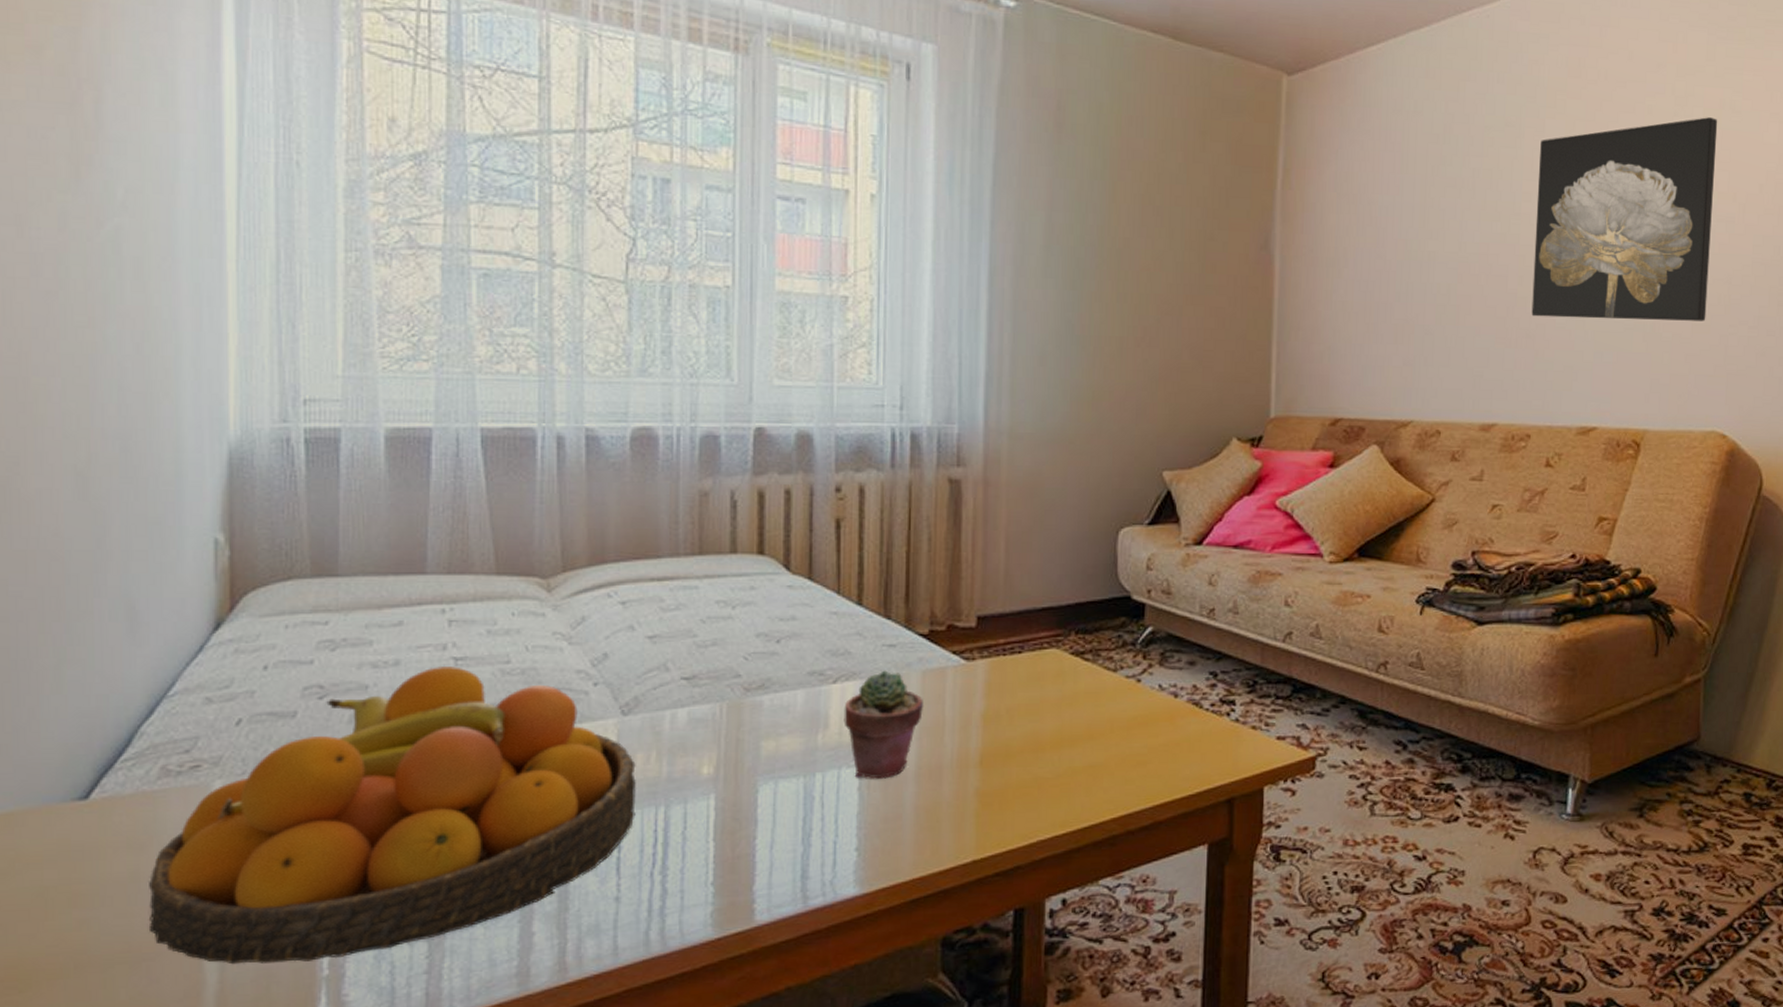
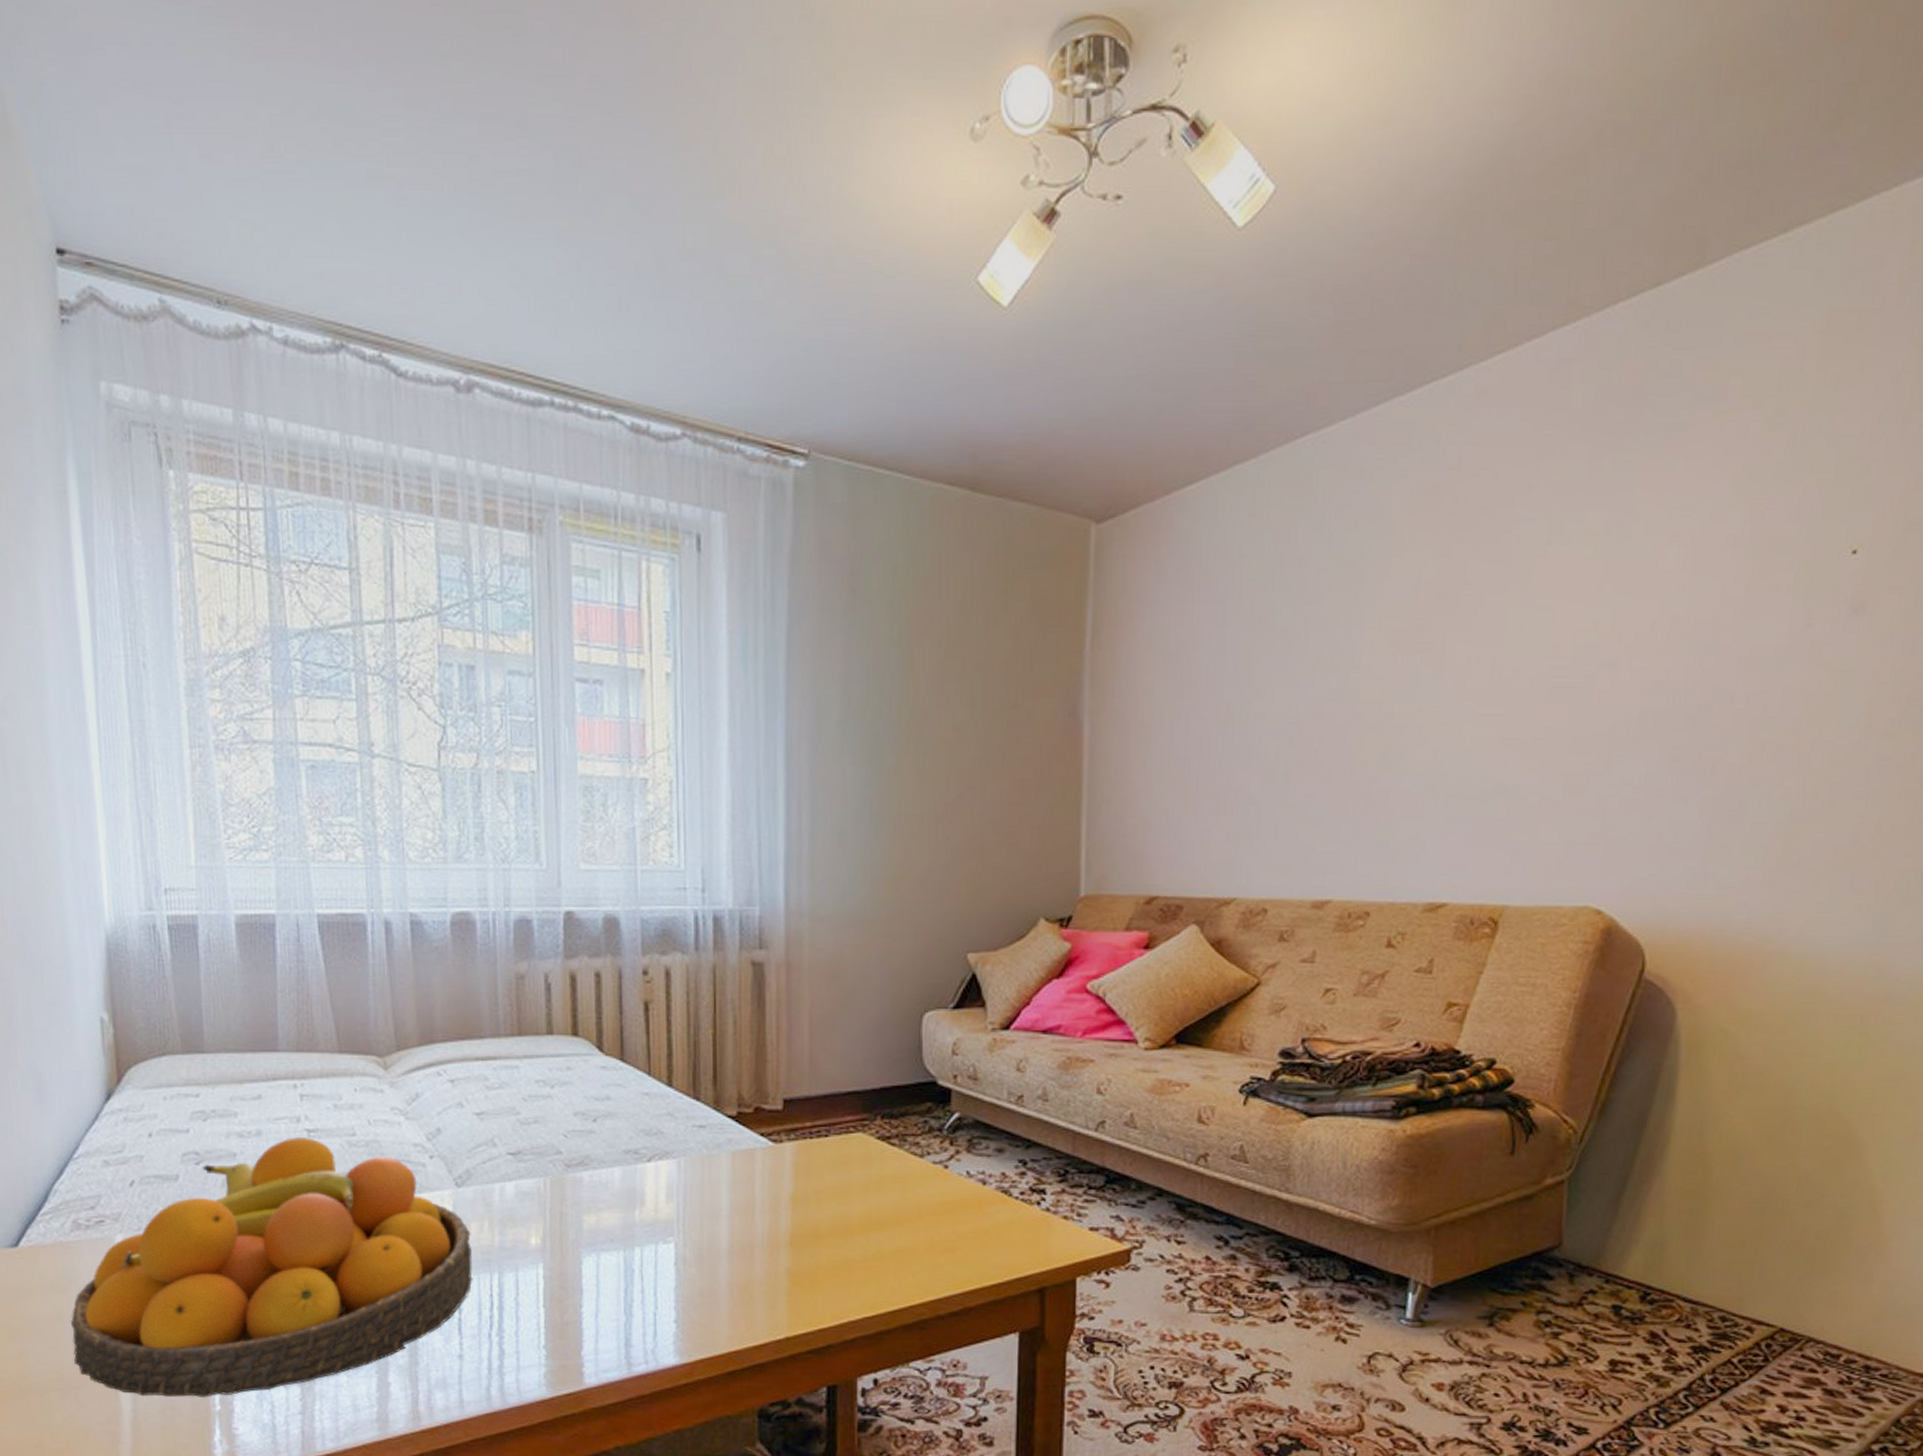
potted succulent: present [843,670,924,779] -> none [658,1150,735,1255]
wall art: present [1531,117,1718,321] -> none [1372,544,1602,782]

